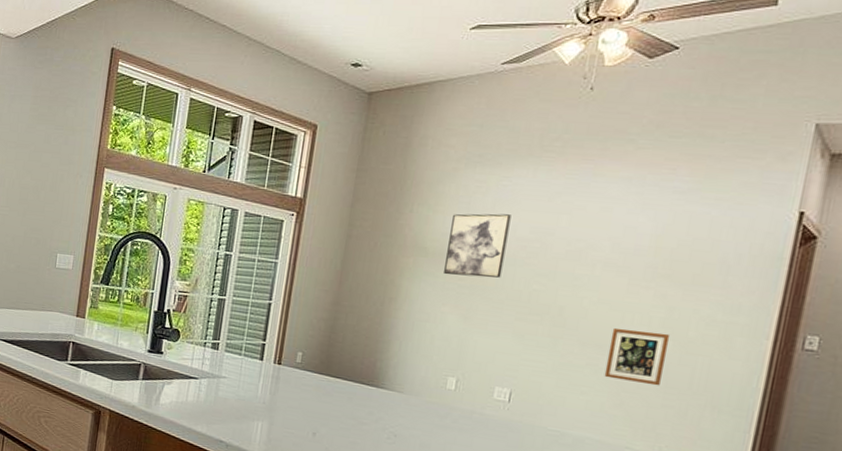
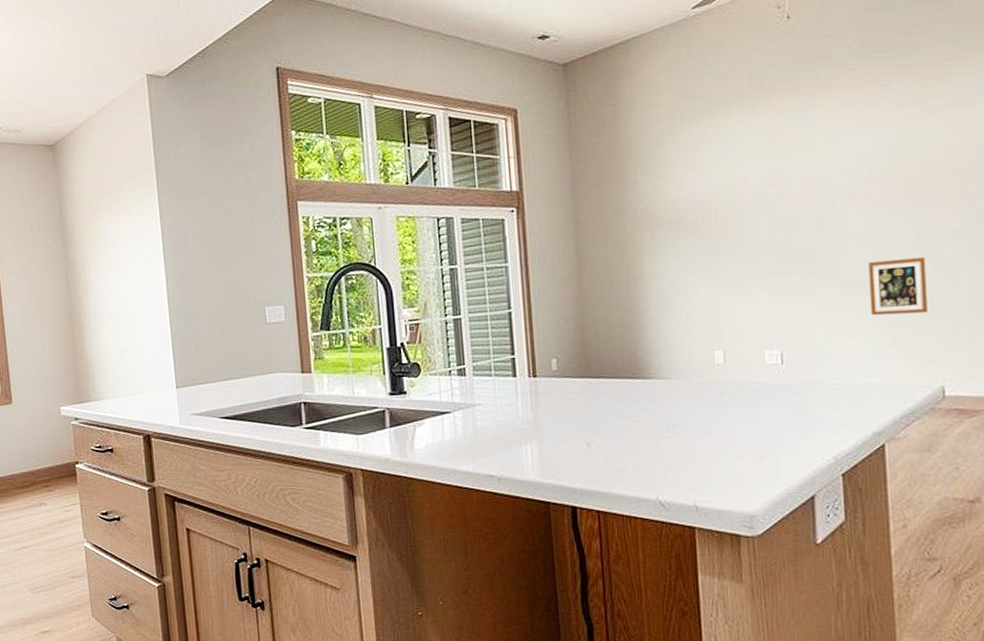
wall art: present [444,213,511,278] -> none [680,165,743,242]

